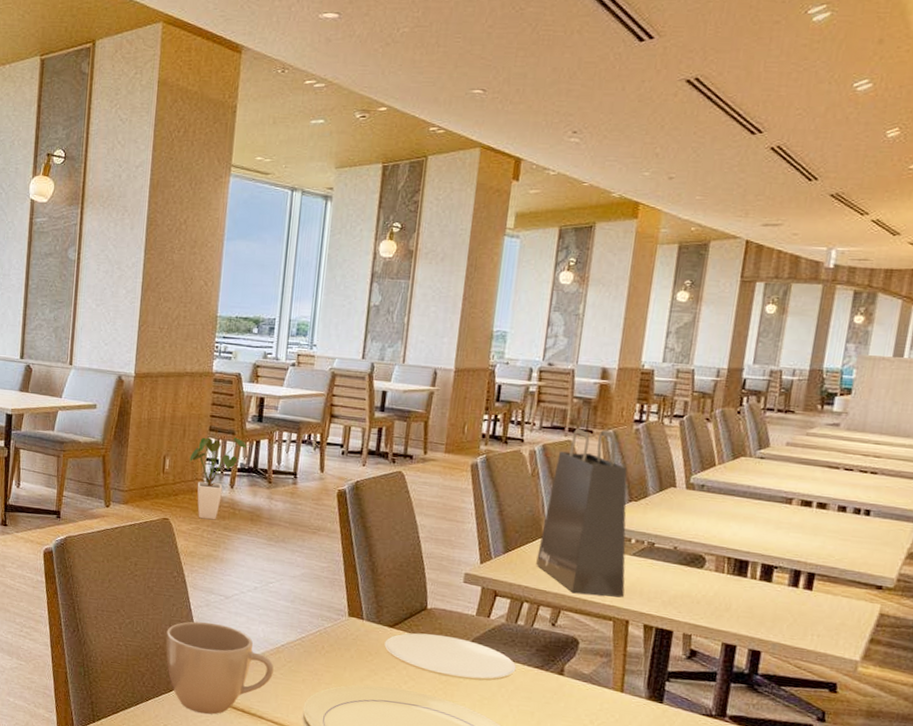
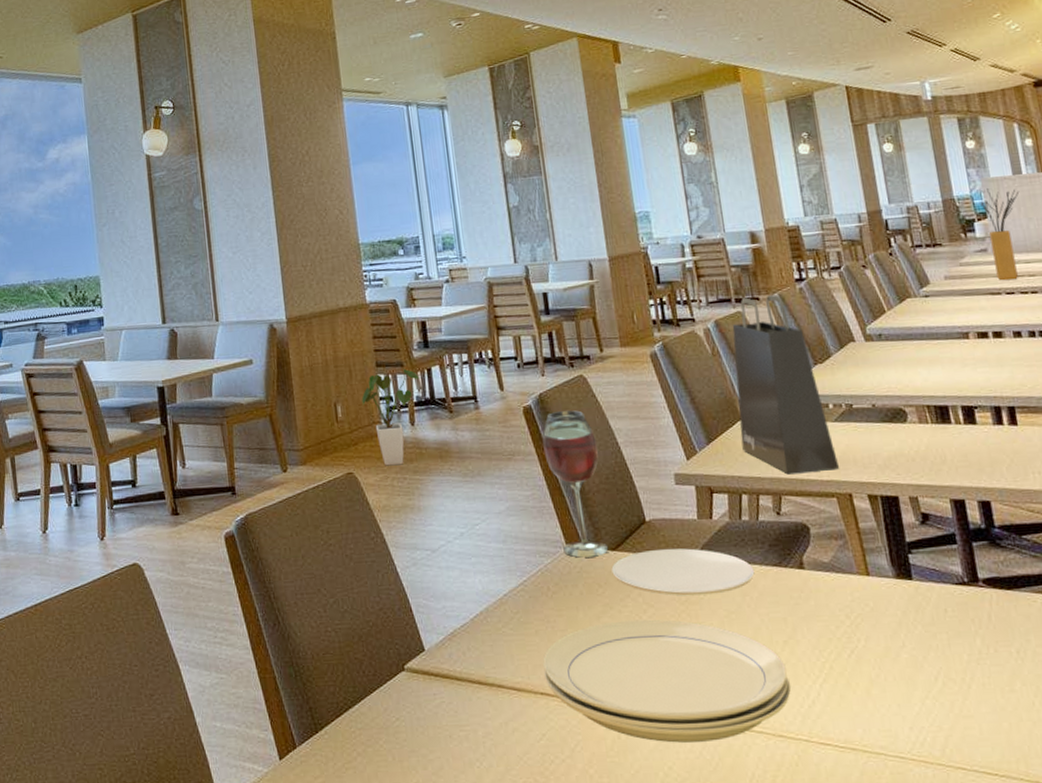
cup: present [165,621,274,715] -> none [376,583,503,696]
wineglass: none [344,499,400,630] -> present [542,410,609,558]
vase: none [840,366,894,458] -> present [979,188,1020,281]

